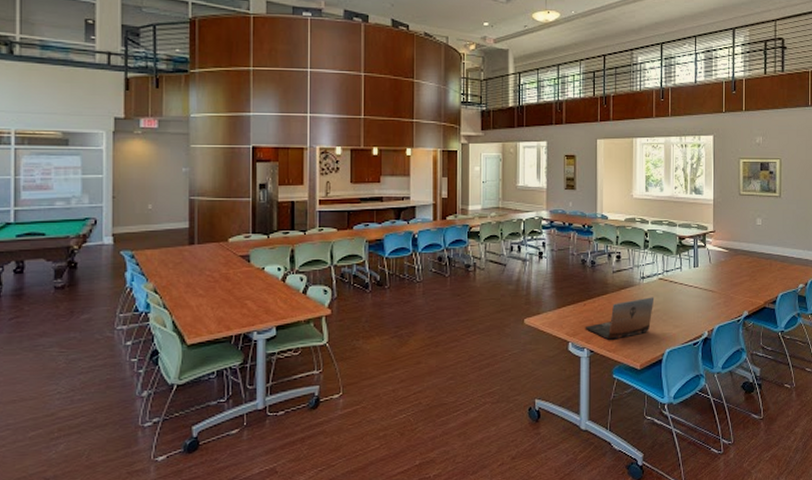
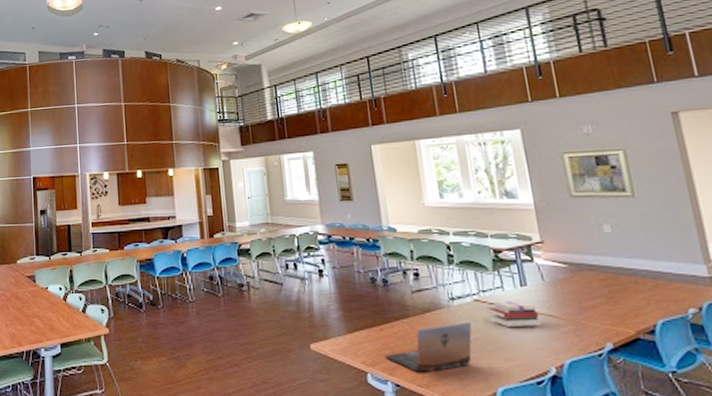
books: none [667,279,703,301] -> present [486,301,541,328]

